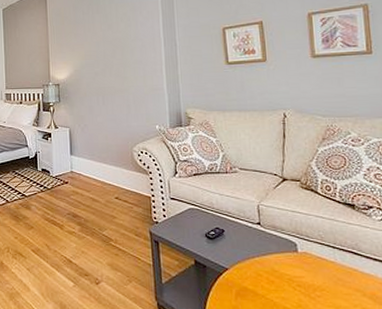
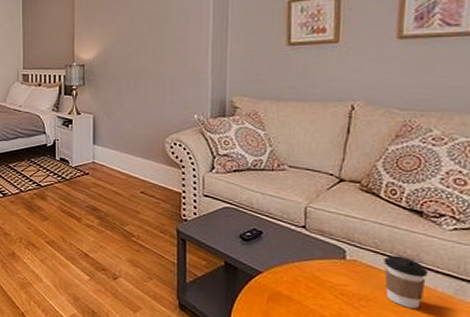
coffee cup: none [329,246,368,296] -> present [384,255,429,309]

